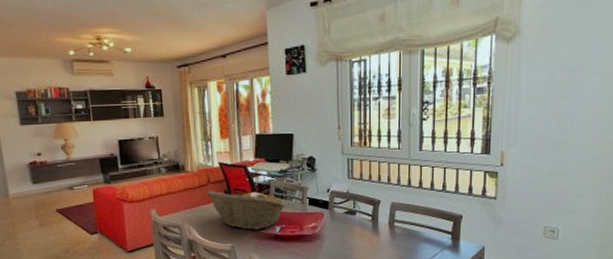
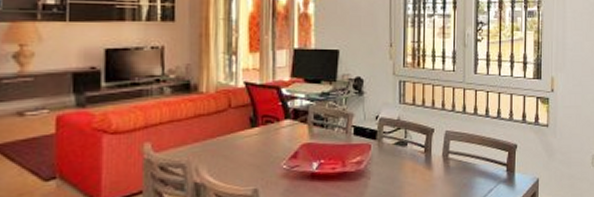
fruit basket: present [205,190,287,230] -> none [224,117,327,168]

